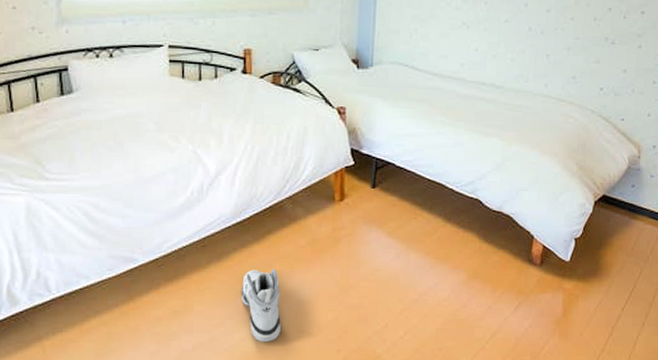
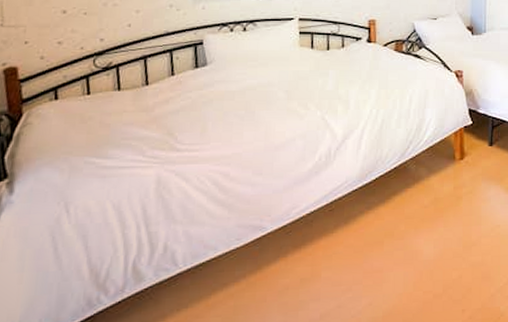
sneaker: present [240,269,281,342] -> none [367,230,407,306]

